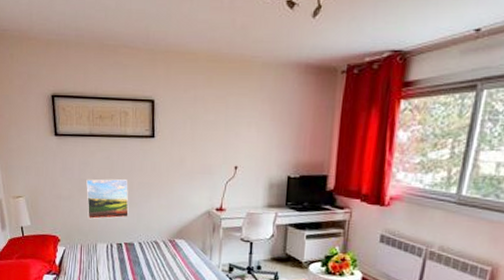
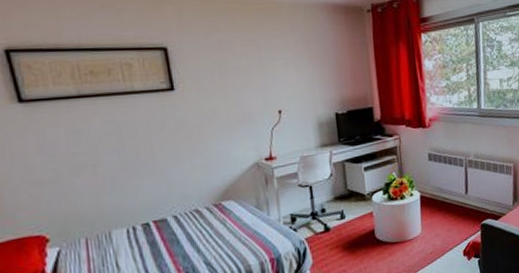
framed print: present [86,178,129,220] -> none [81,143,153,203]

